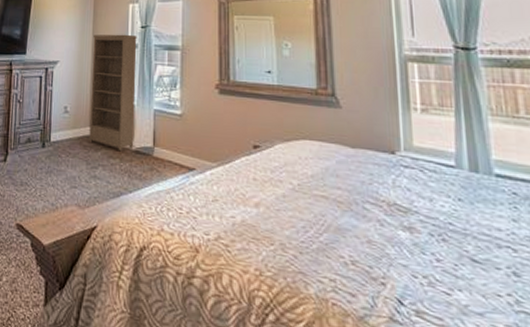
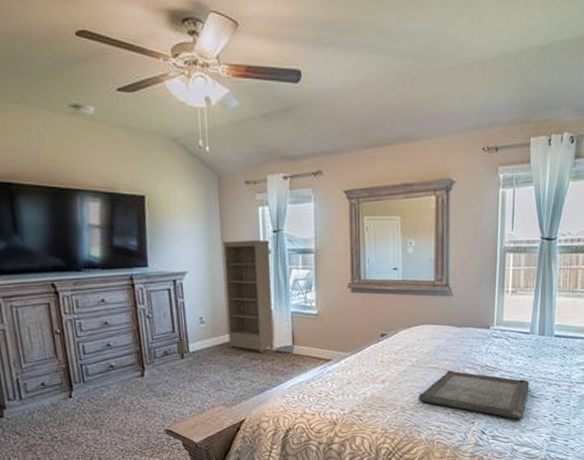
serving tray: none [302,203,466,293] -> present [418,370,530,420]

